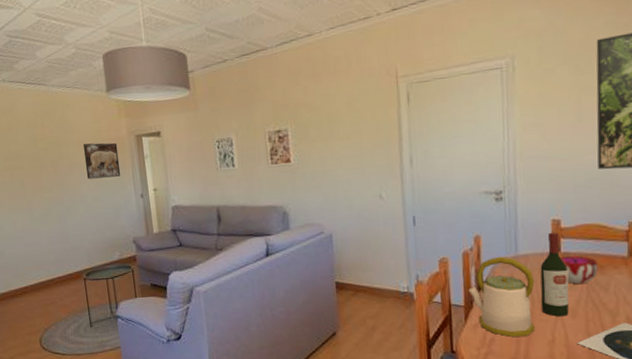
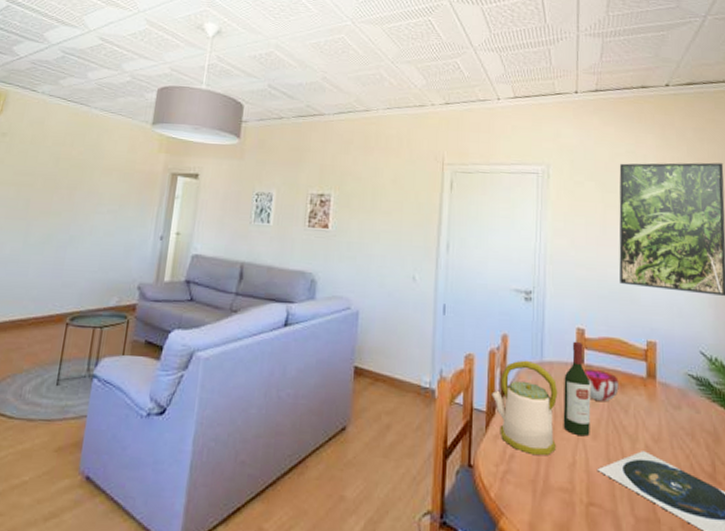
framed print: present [83,142,121,179] -> none [104,171,149,213]

